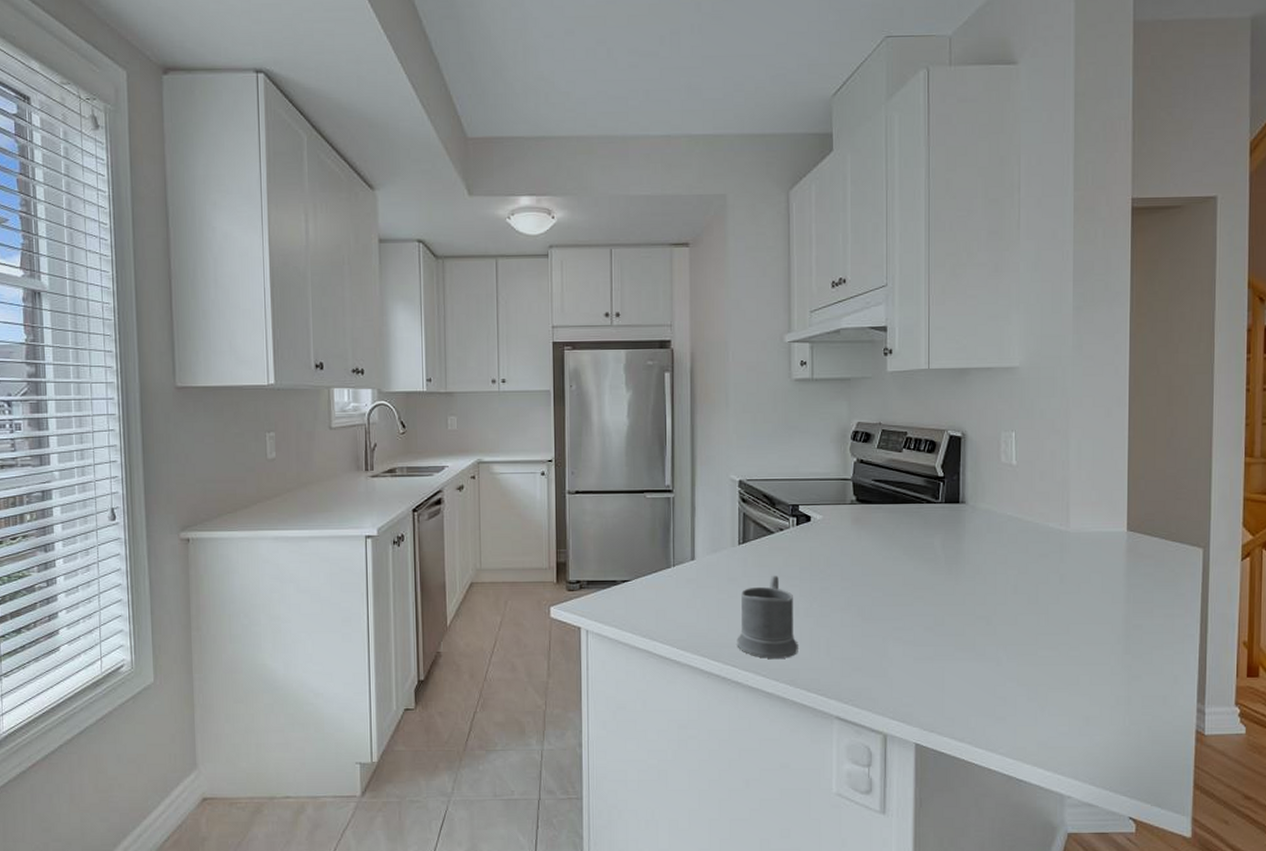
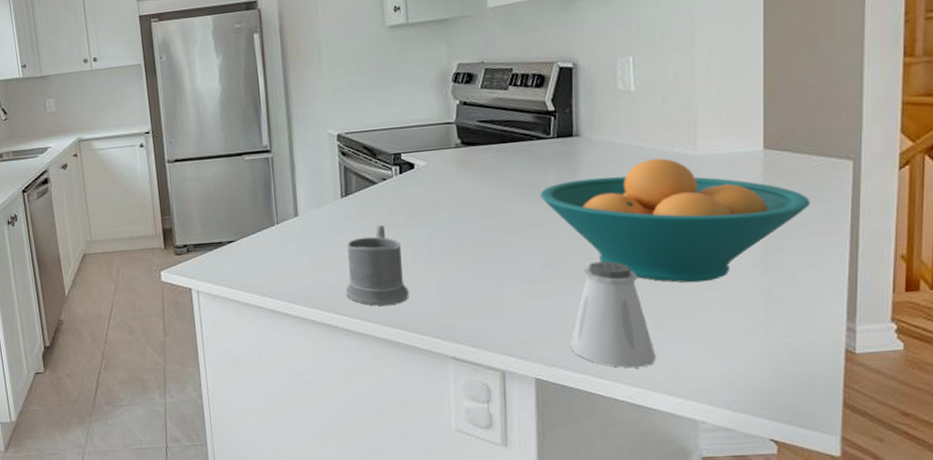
fruit bowl: none [928,532,1167,656] -> present [540,158,811,283]
saltshaker: none [949,628,1028,738] -> present [570,261,656,368]

